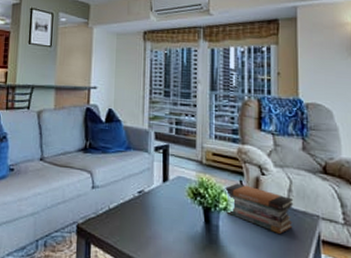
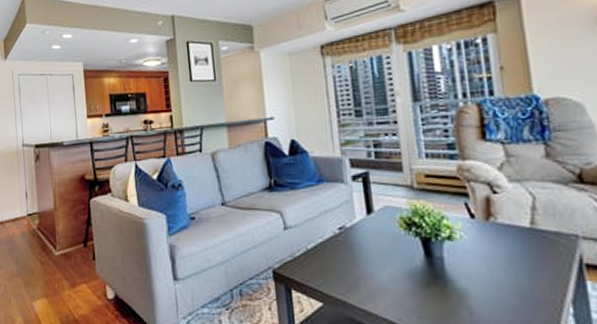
book stack: present [225,183,294,234] -> none [446,206,543,261]

